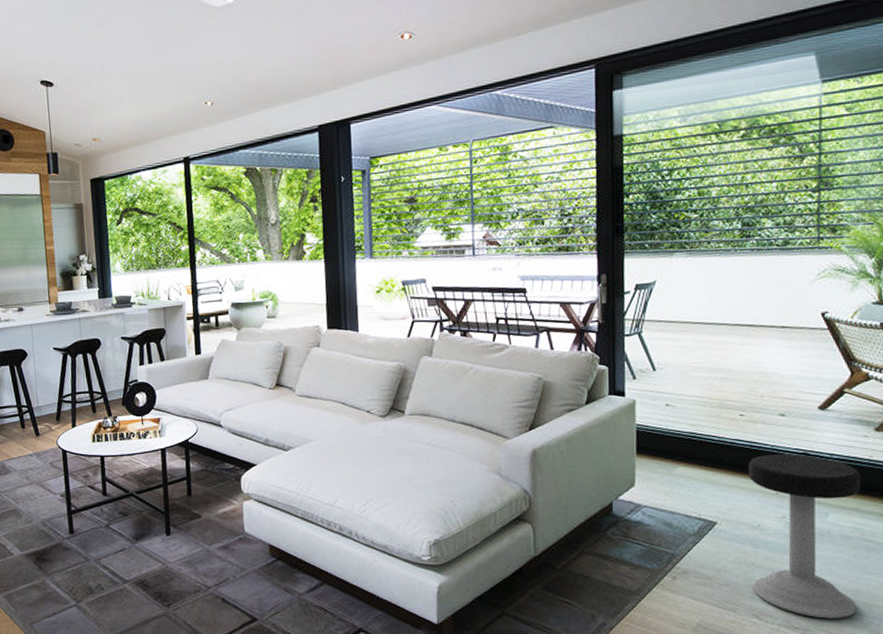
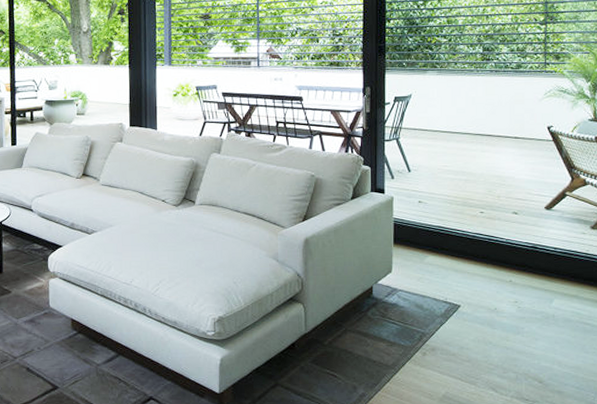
stool: present [748,454,861,619] -> none [486,247,580,391]

